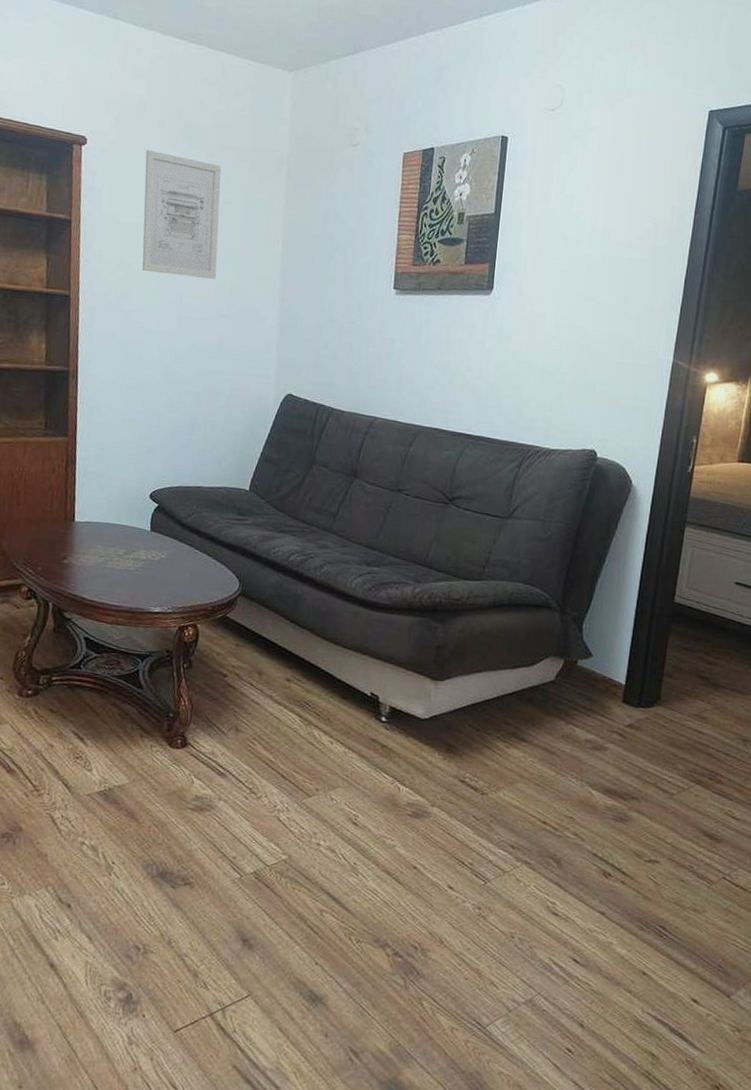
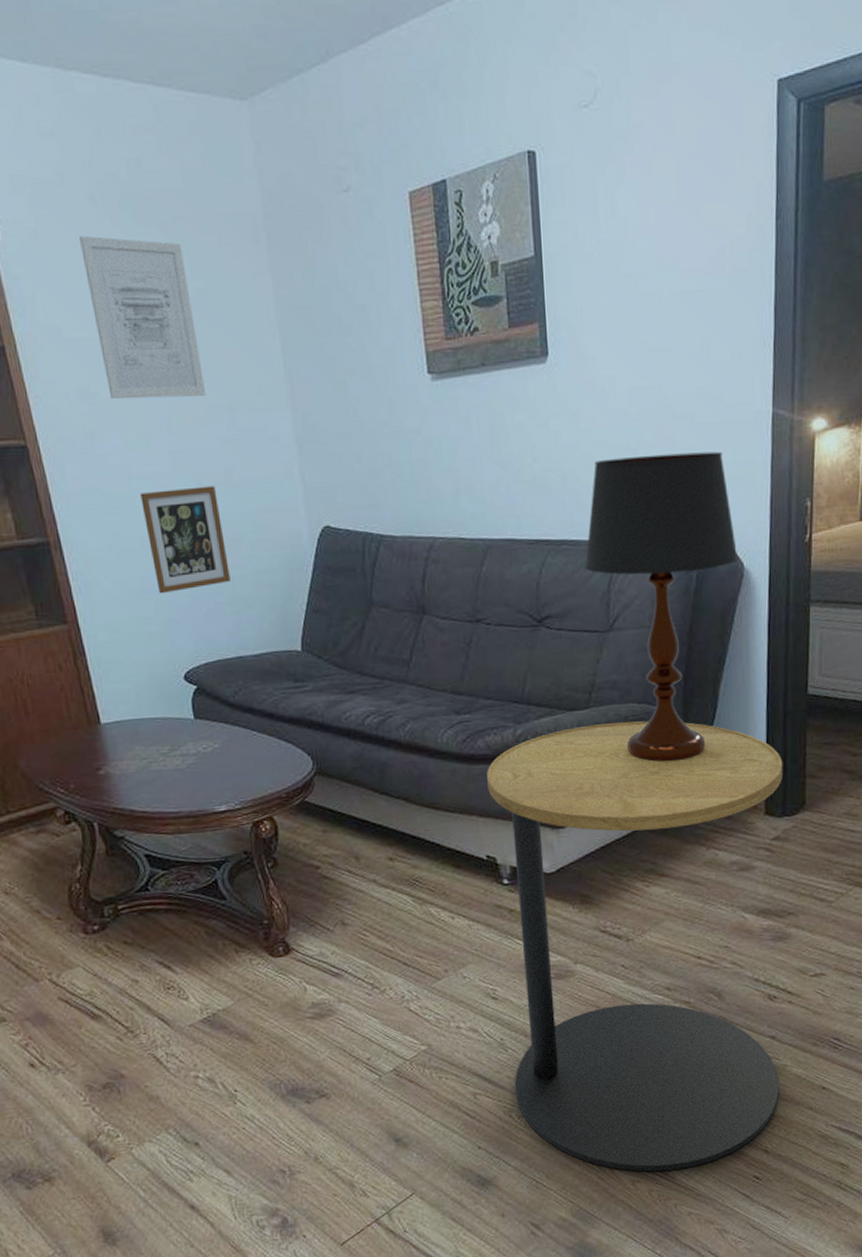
picture frame: none [145,345,208,426] -> present [140,486,231,594]
side table: none [358,595,645,1027] -> present [487,721,783,1172]
table lamp: none [496,377,629,640] -> present [584,451,739,762]

